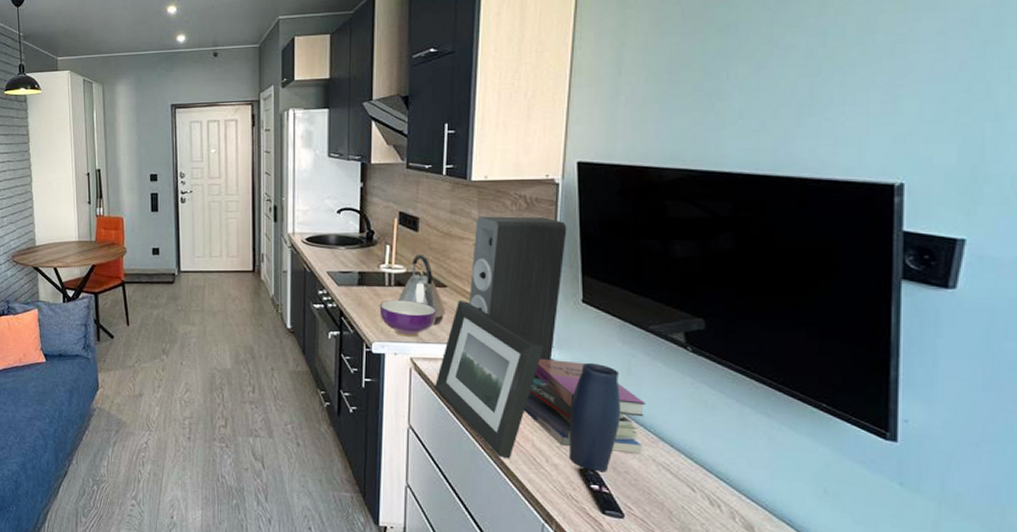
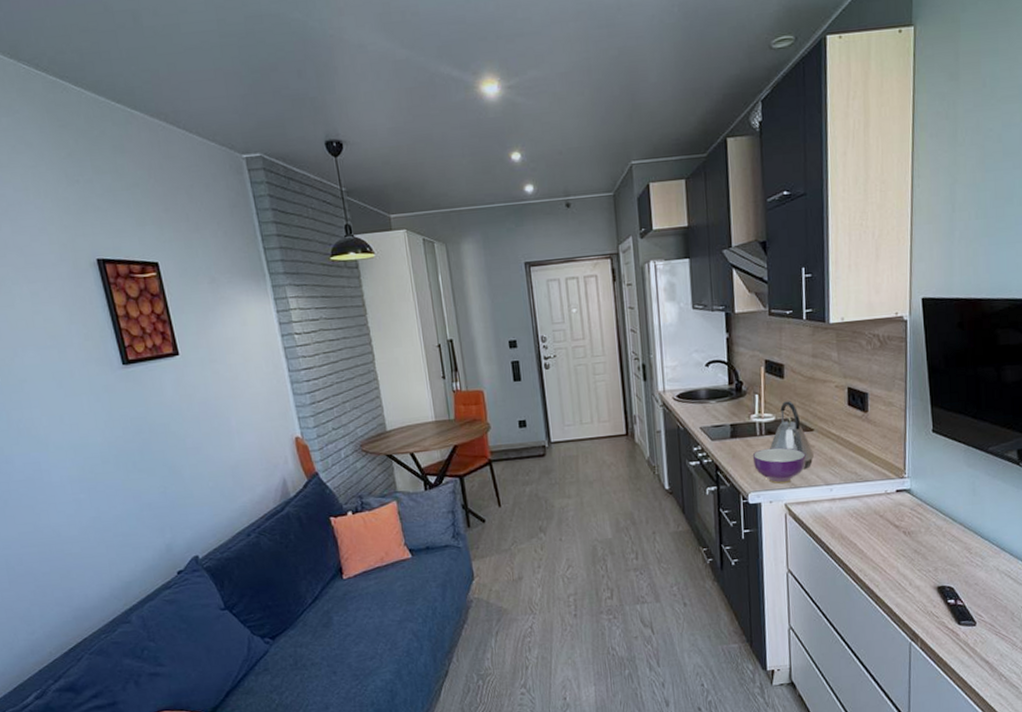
picture frame: present [434,300,544,459] -> none [808,441,903,588]
speaker: present [468,216,567,379] -> none [834,354,916,510]
books: present [524,358,646,454] -> none [888,488,989,569]
vase: present [570,362,622,472] -> none [927,487,970,588]

